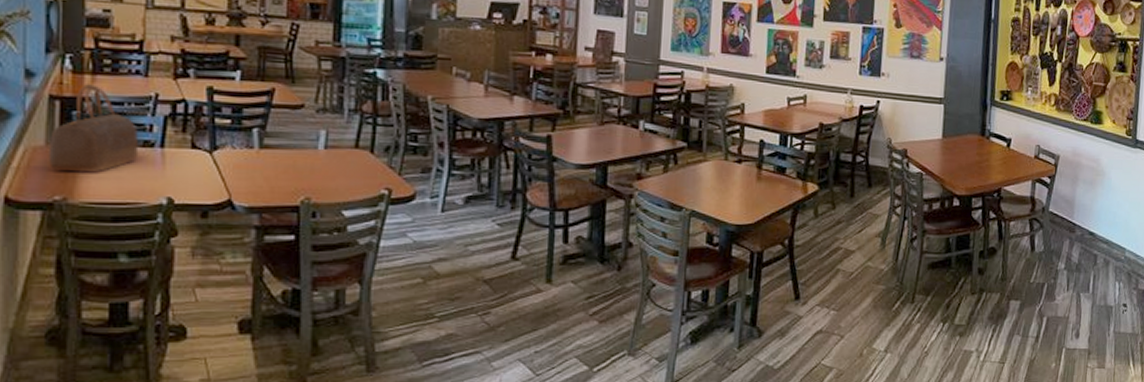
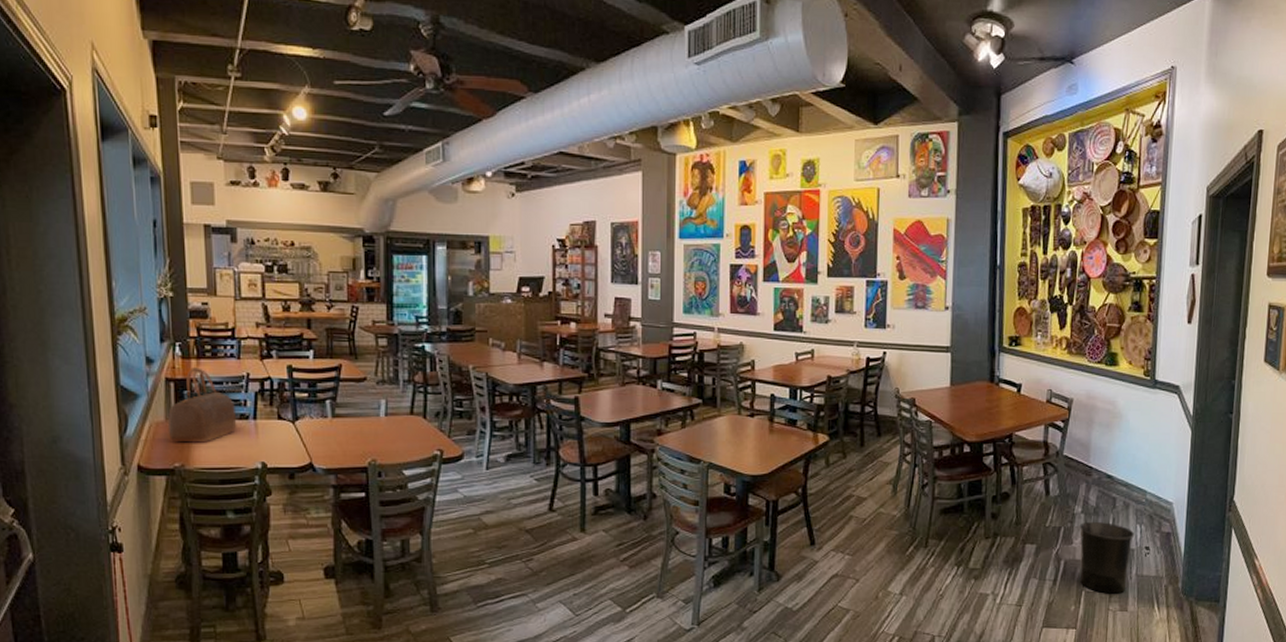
waste bin: none [1061,278,1114,351] -> present [1079,521,1135,594]

